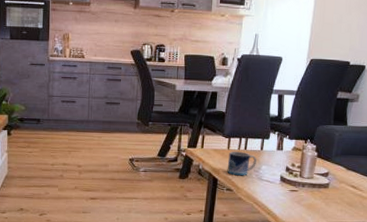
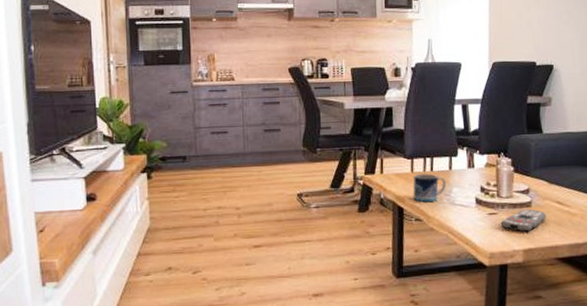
remote control: none [299,189,341,210] -> present [500,209,546,233]

